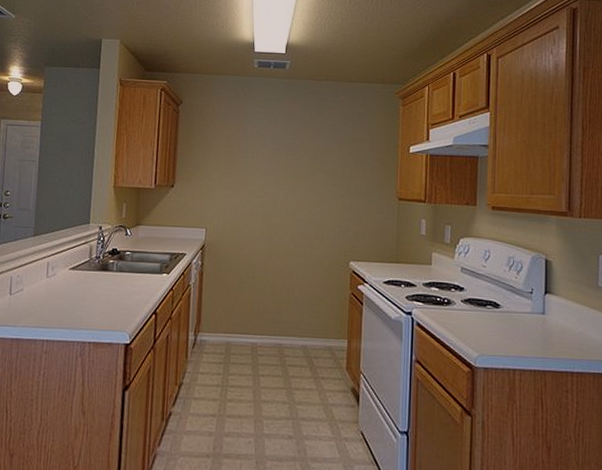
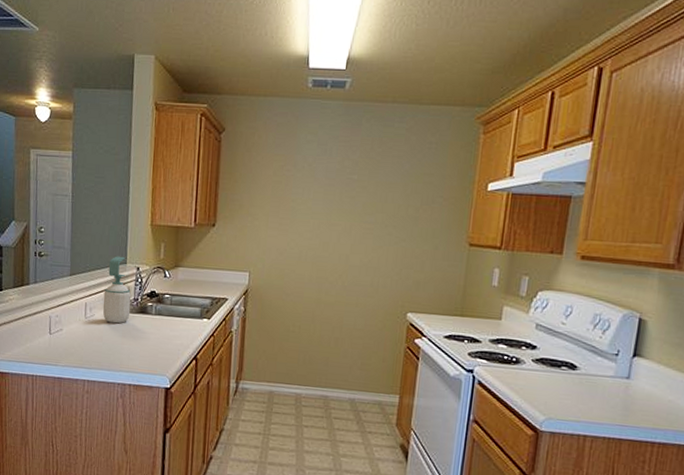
soap bottle: none [65,216,93,282] -> present [103,256,131,324]

